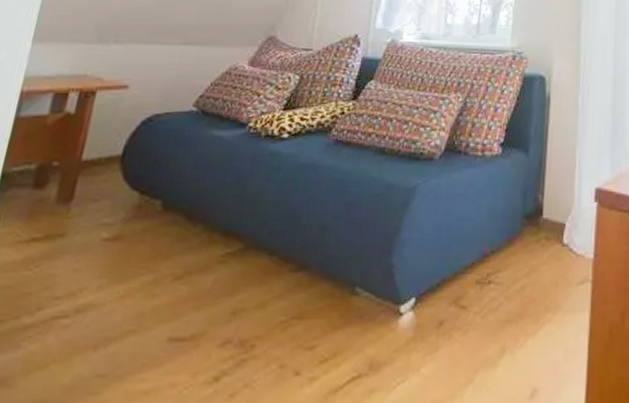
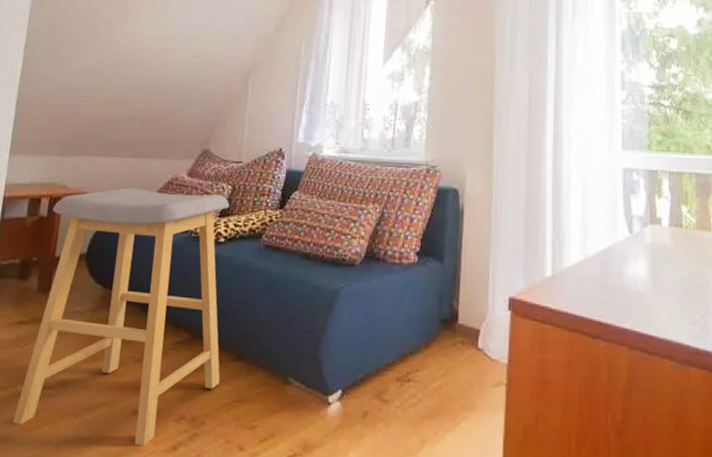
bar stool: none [11,78,296,379] -> present [12,187,229,446]

